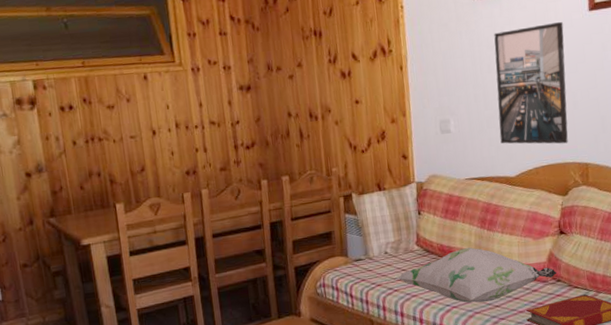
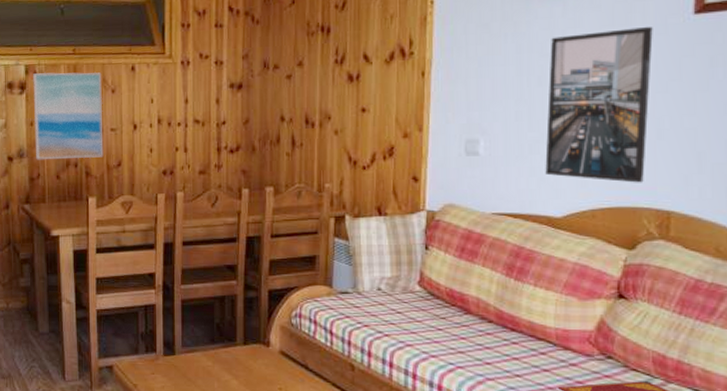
wall art: none [42,83,126,173] -> present [32,71,104,160]
decorative pillow: present [398,247,557,303] -> none [390,298,607,369]

